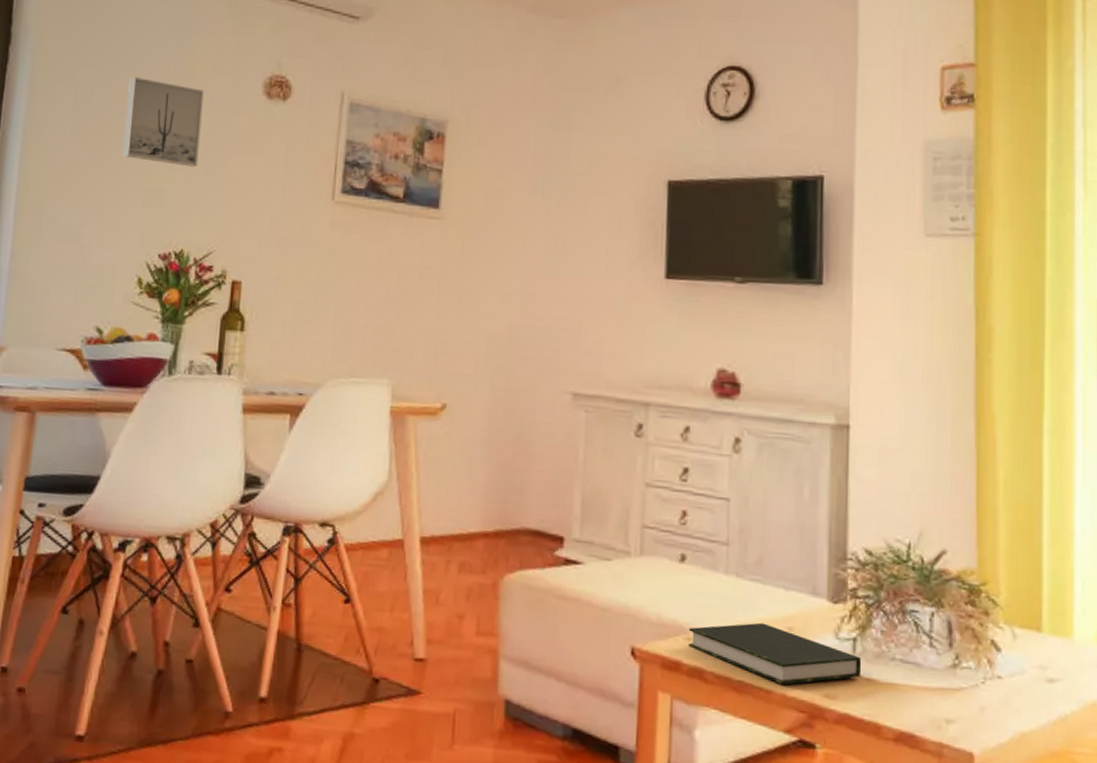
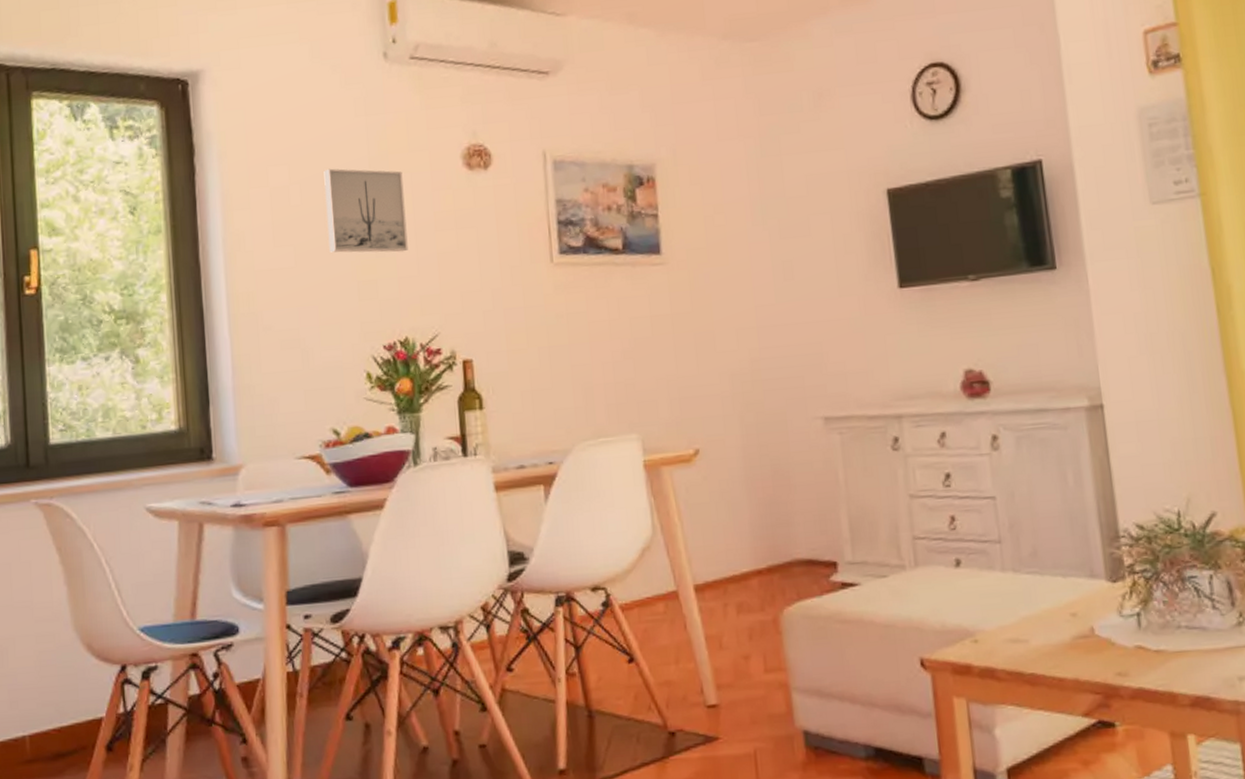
book: present [688,622,862,685] -> none [973,613,1150,671]

